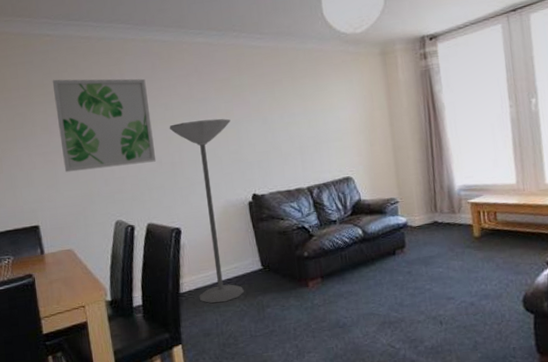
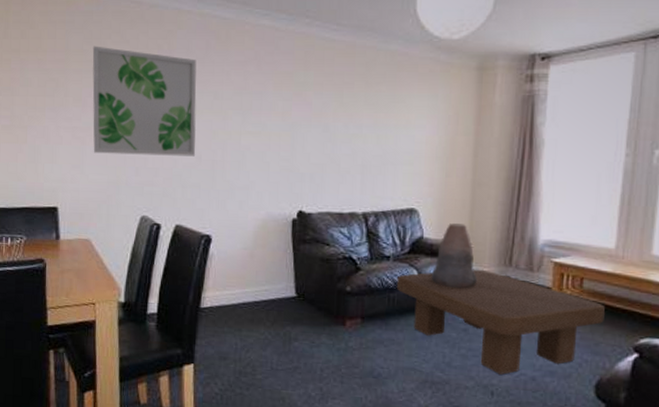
floor lamp: present [169,118,245,303] -> none [215,116,287,326]
coffee table: none [344,218,519,305] -> present [396,269,605,375]
decorative urn: none [372,183,412,239] -> present [431,223,478,288]

